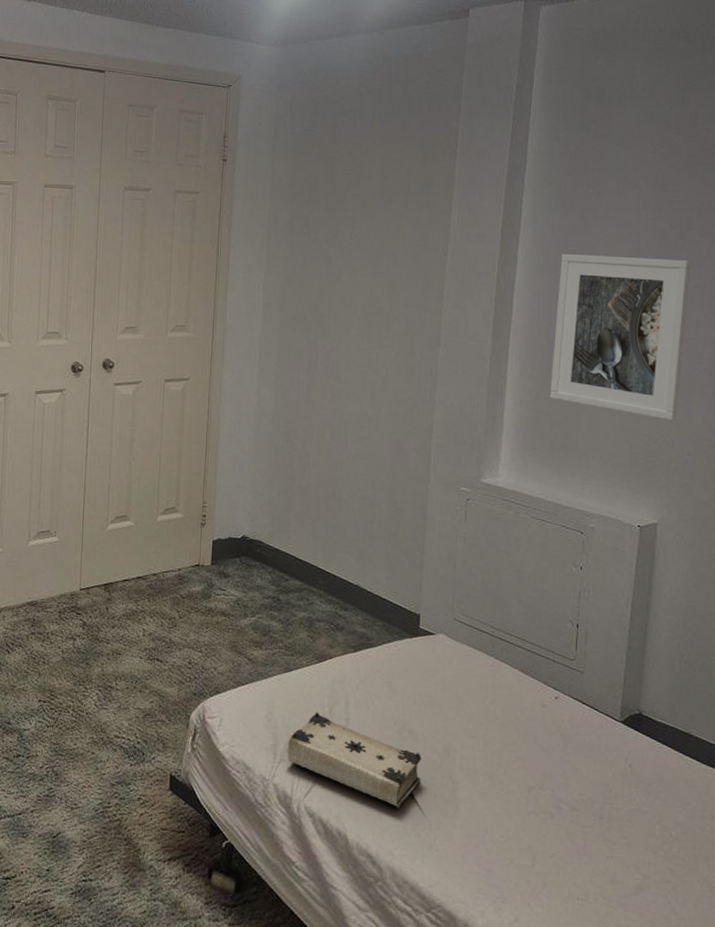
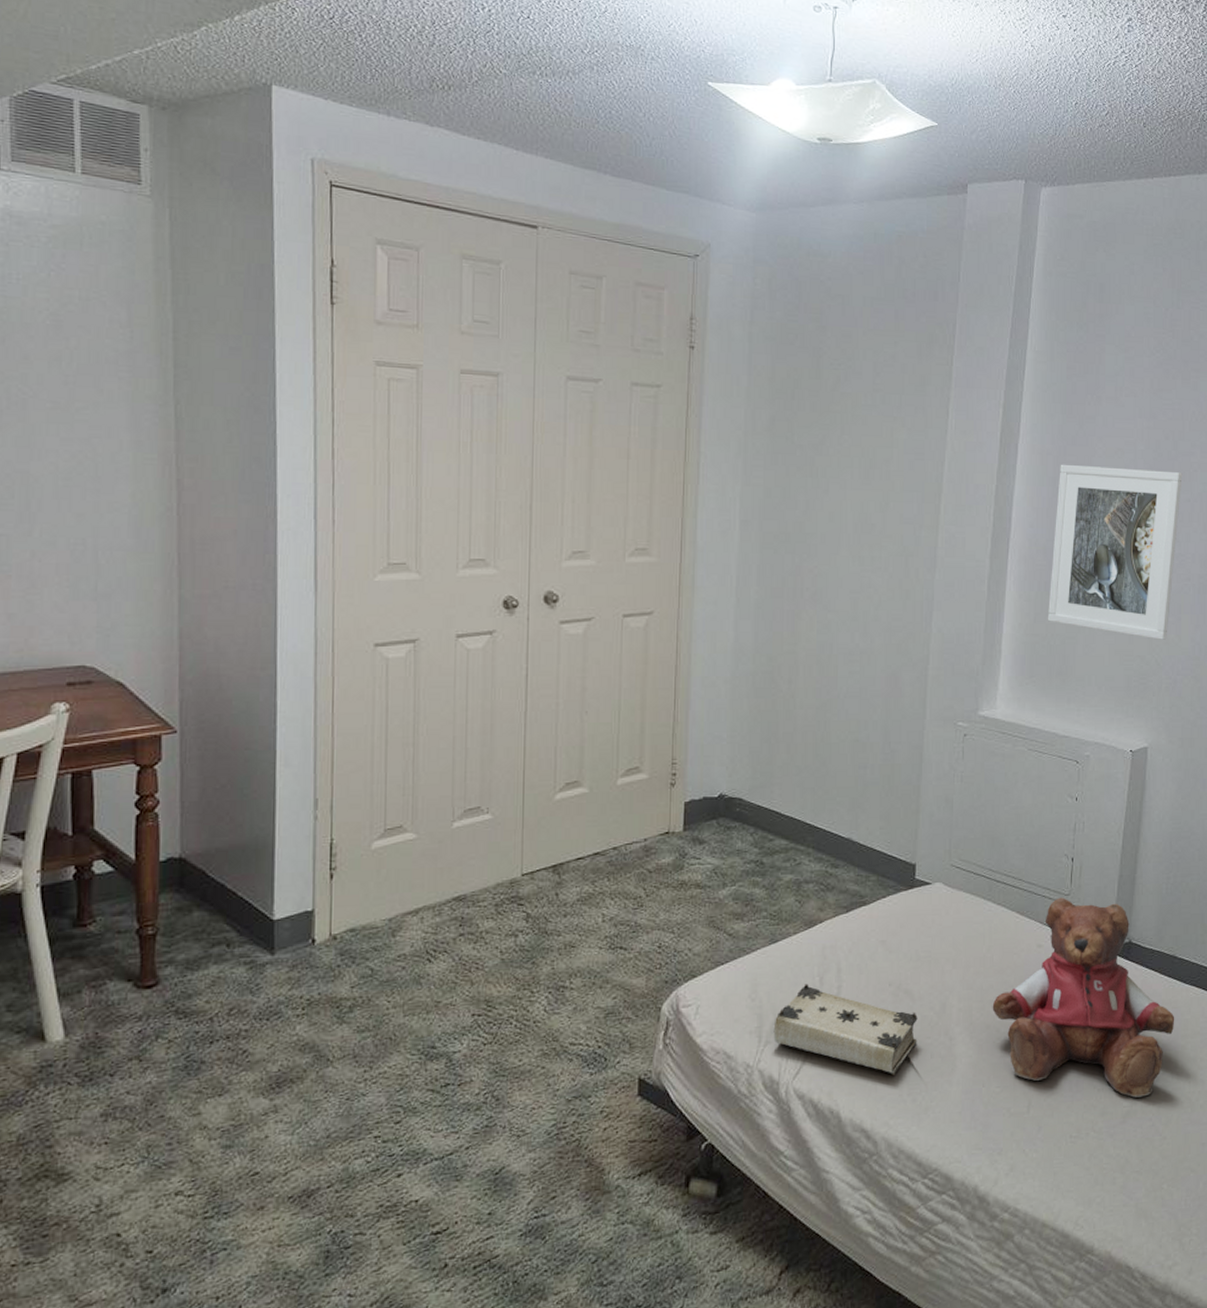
teddy bear: none [495,661,692,872] -> present [992,897,1175,1098]

